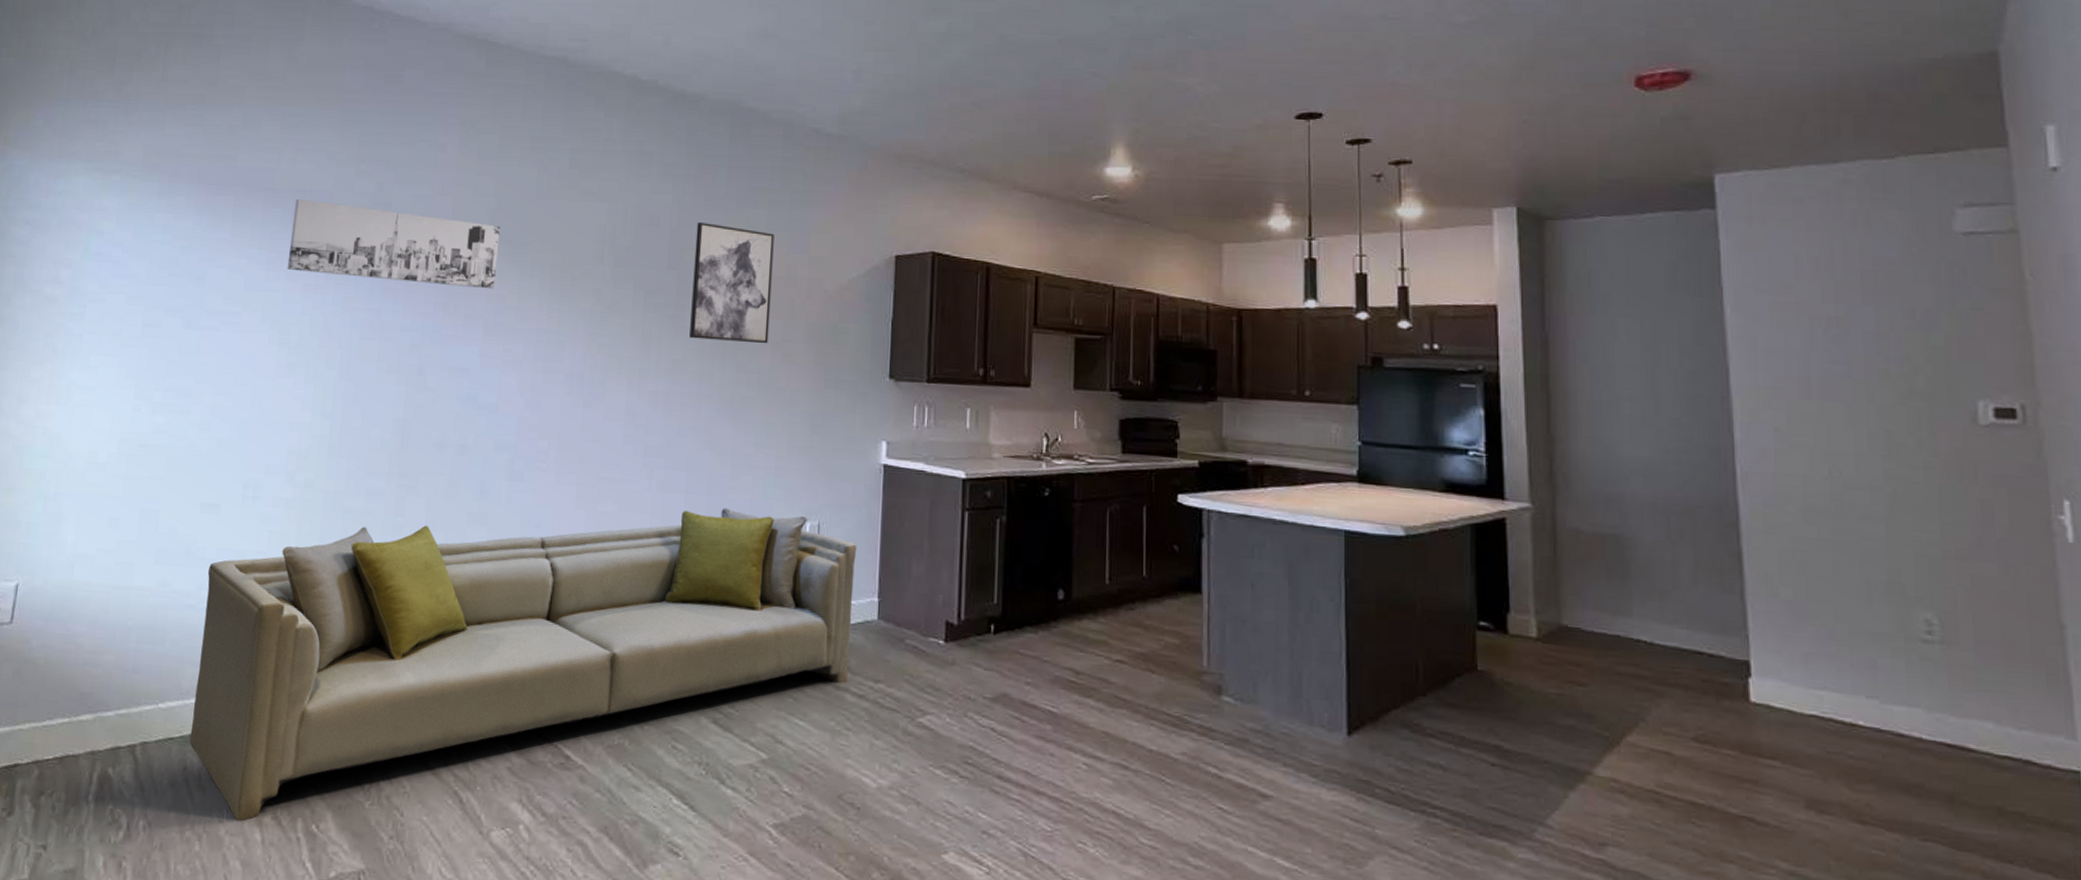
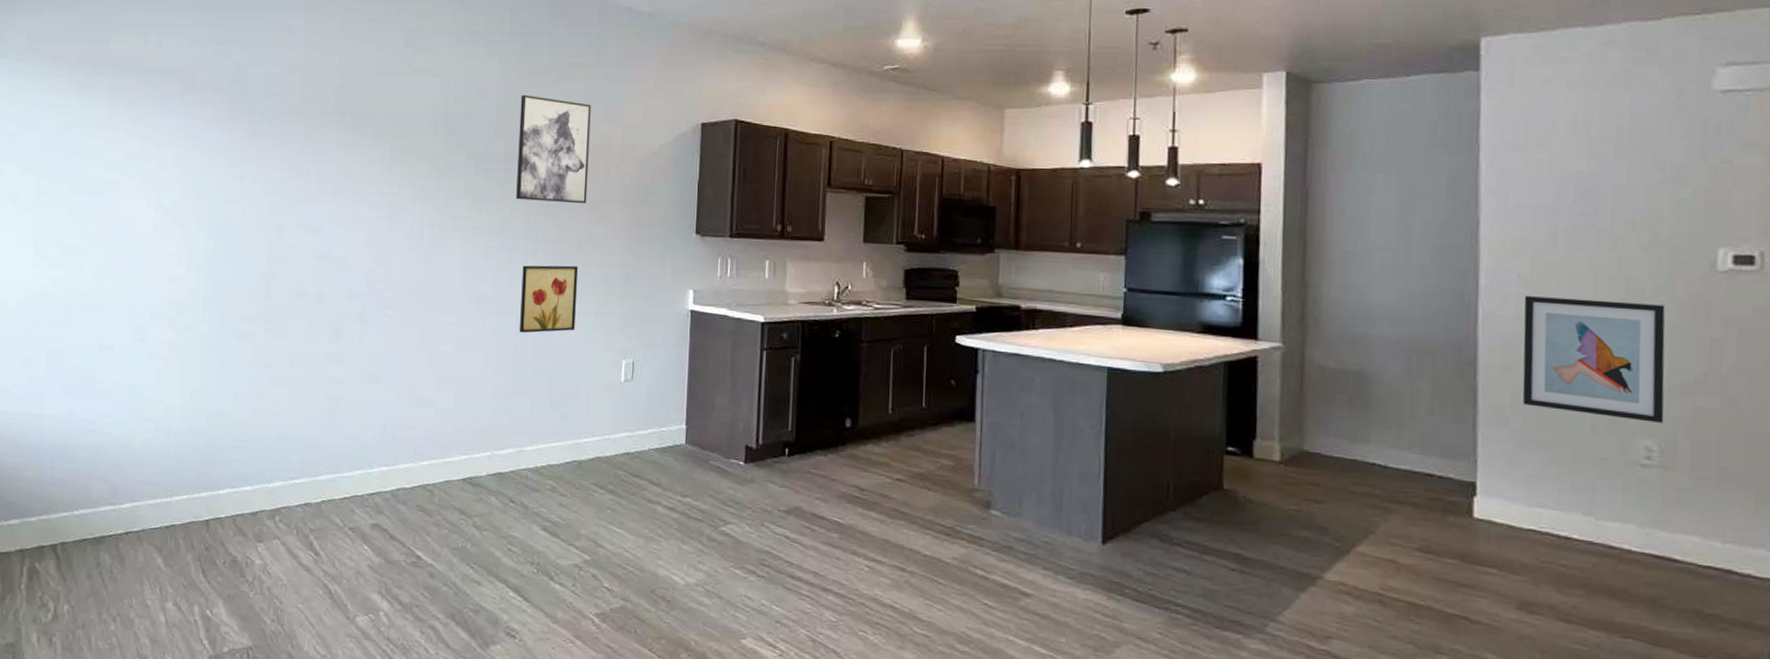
sofa: present [189,508,857,821] -> none [101,348,667,607]
wall art: present [287,198,501,289] -> none [159,77,345,157]
wall art: none [691,412,759,491] -> present [520,265,579,333]
wall art: none [1782,451,1941,593] -> present [1522,296,1665,423]

